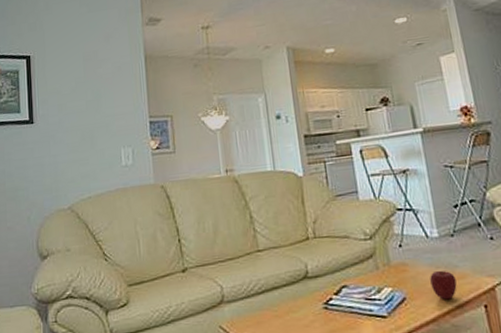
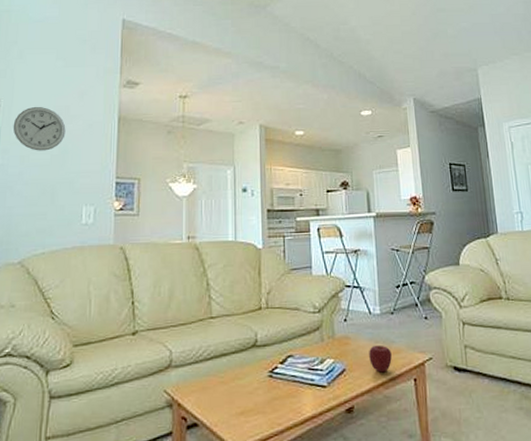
wall clock: none [48,54,97,99] -> present [13,106,66,151]

